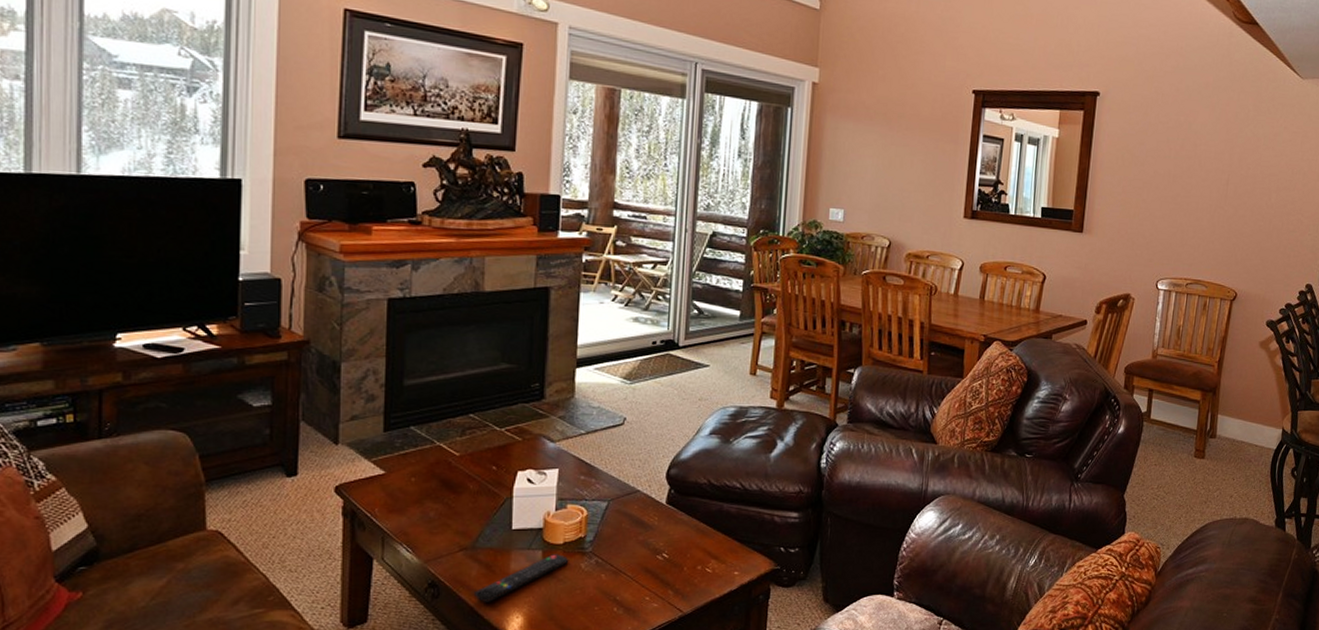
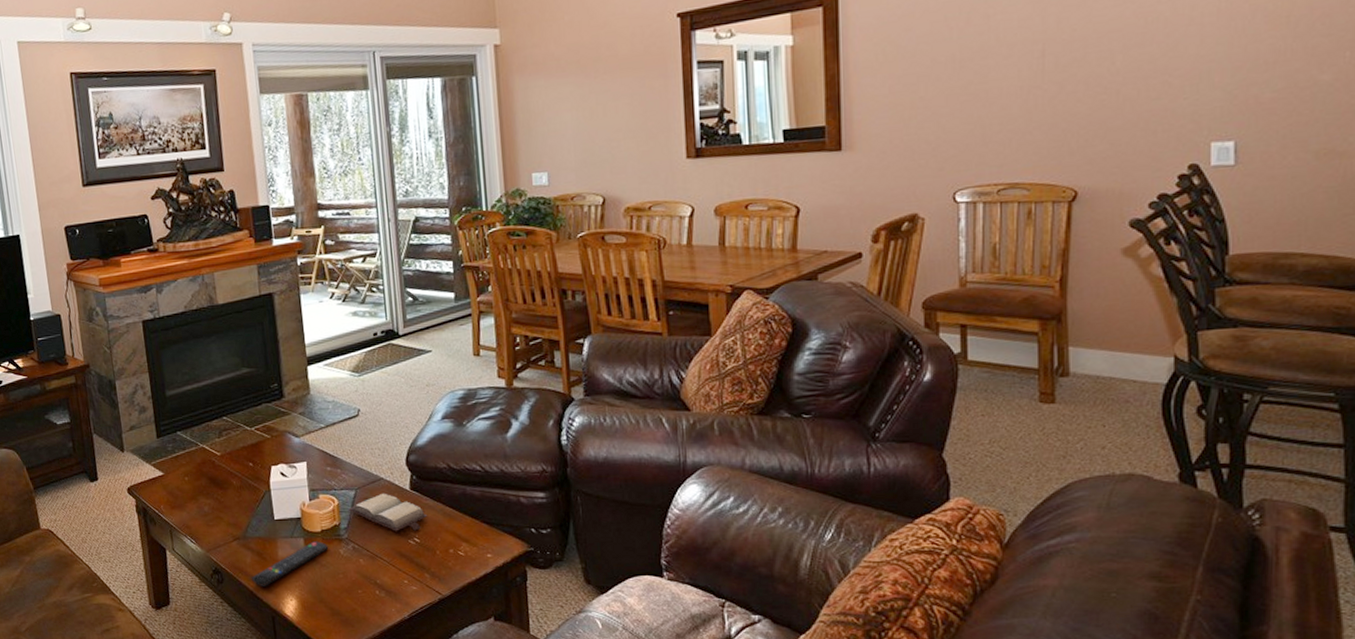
hardback book: none [598,506,680,546] -> present [349,493,427,531]

